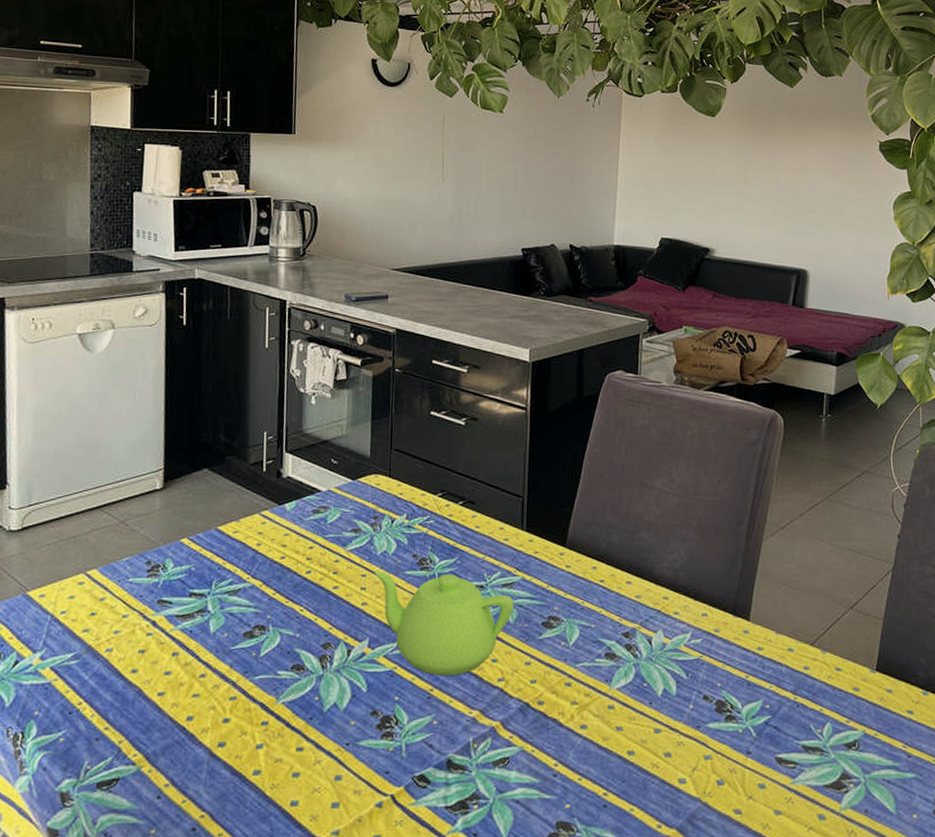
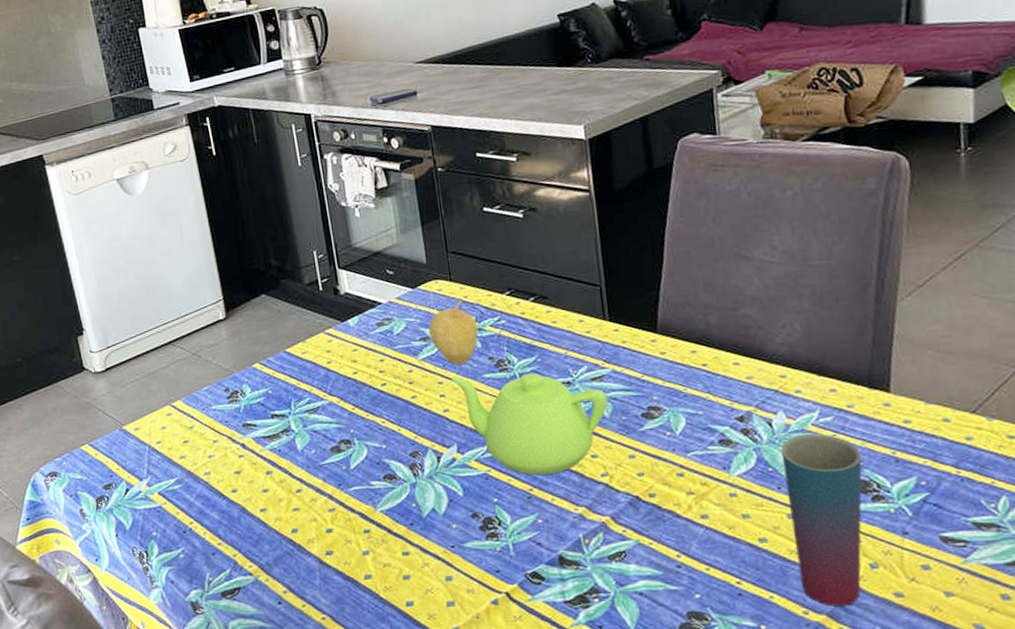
fruit: none [361,496,408,559] -> present [428,300,479,365]
cup: none [656,654,721,821] -> present [780,434,862,606]

